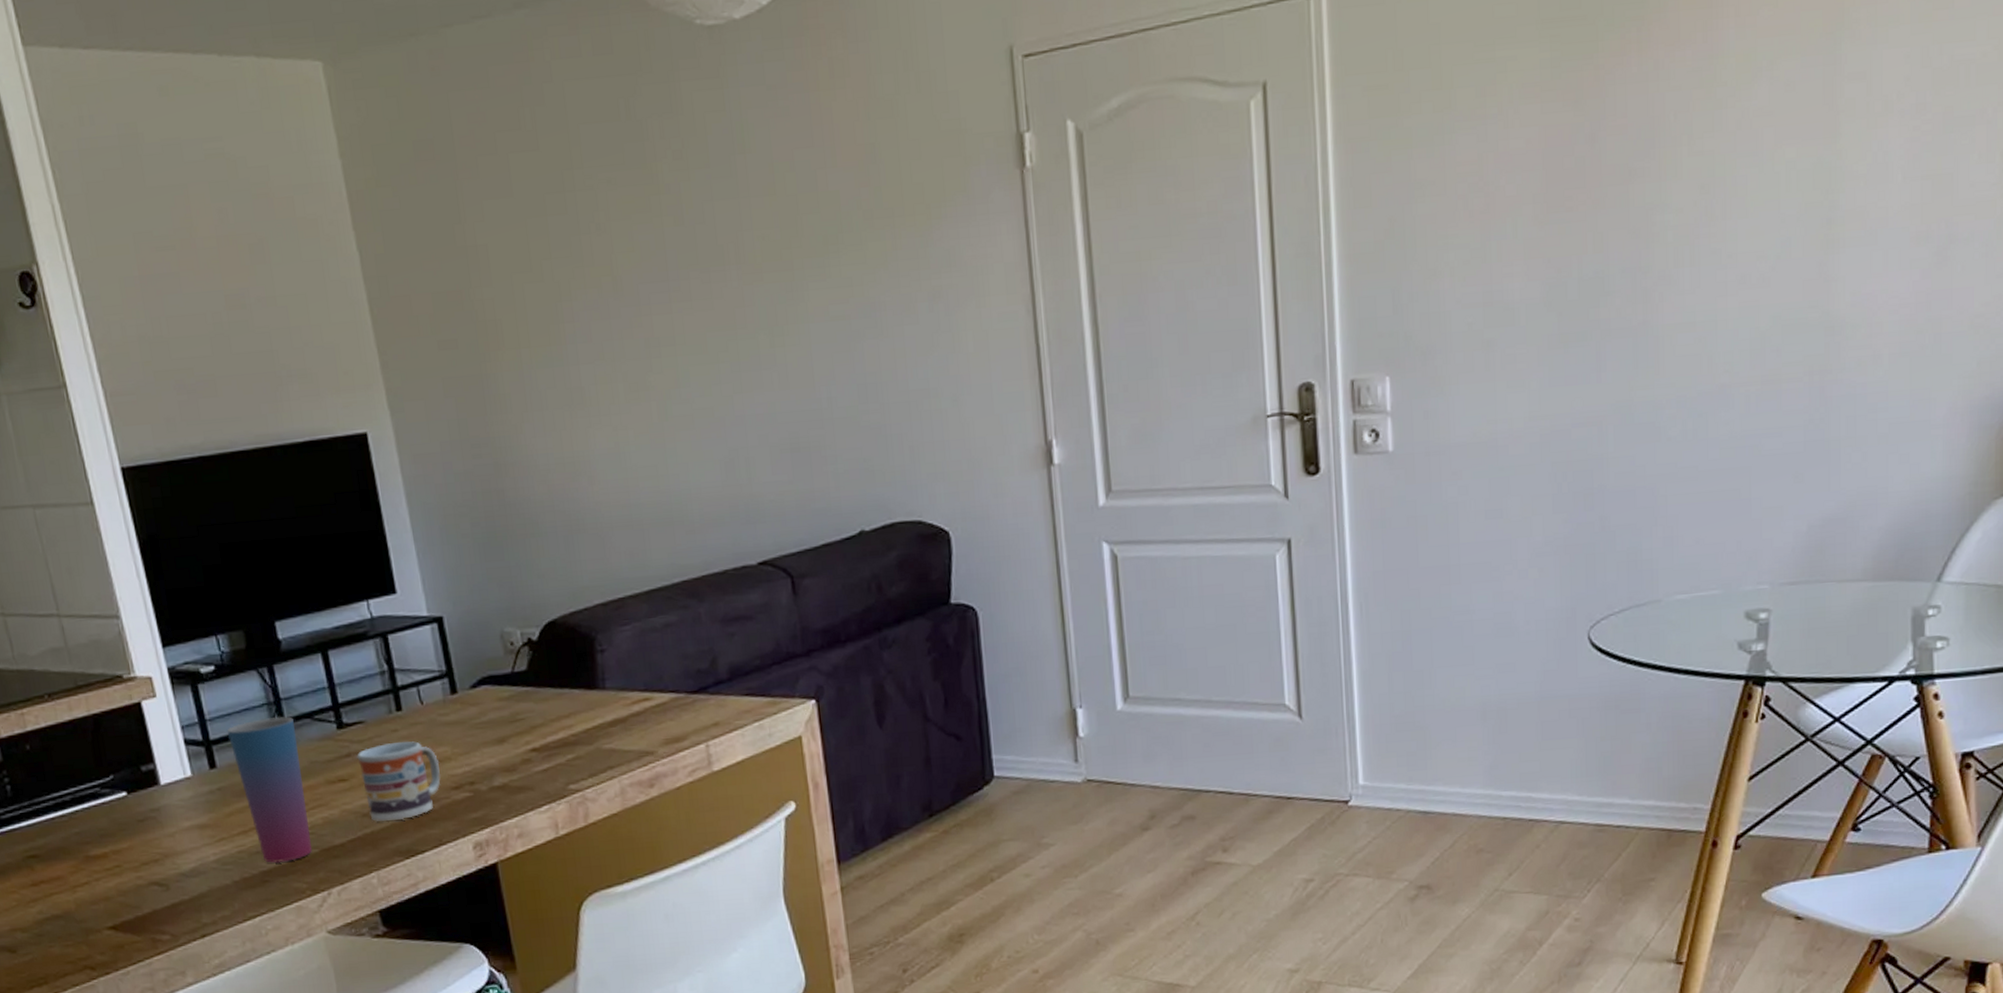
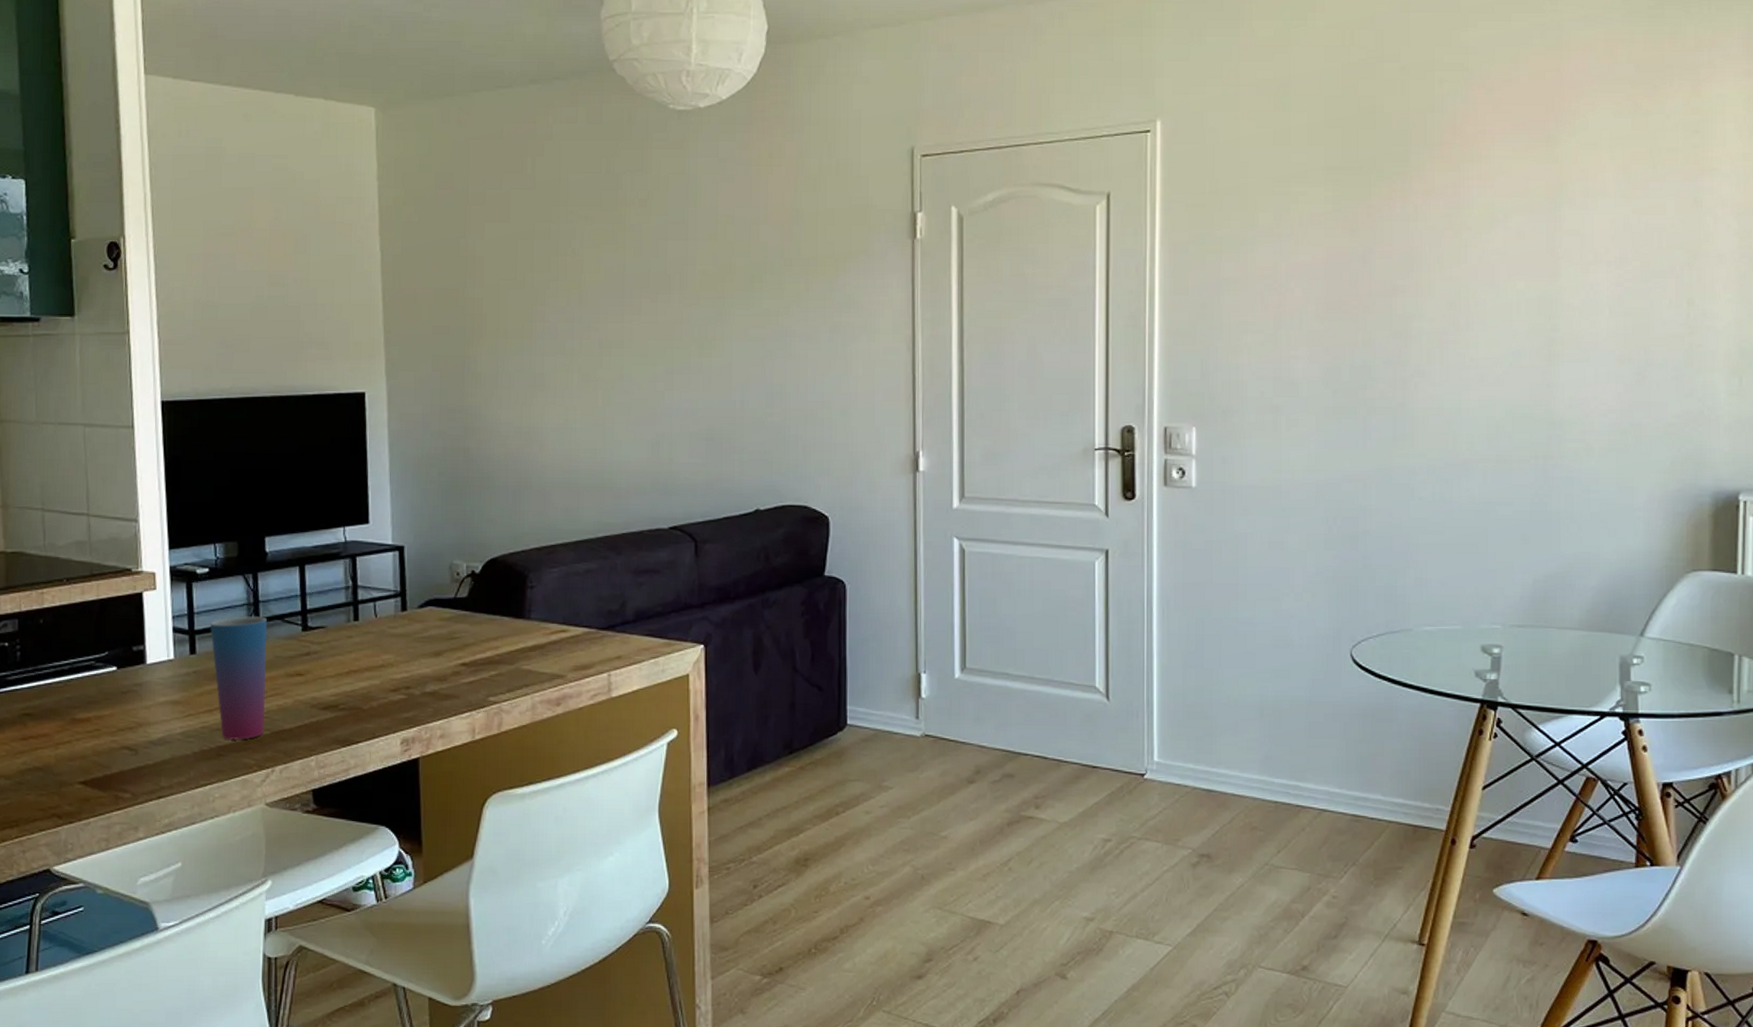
cup: present [357,741,441,822] -> none [315,646,383,714]

